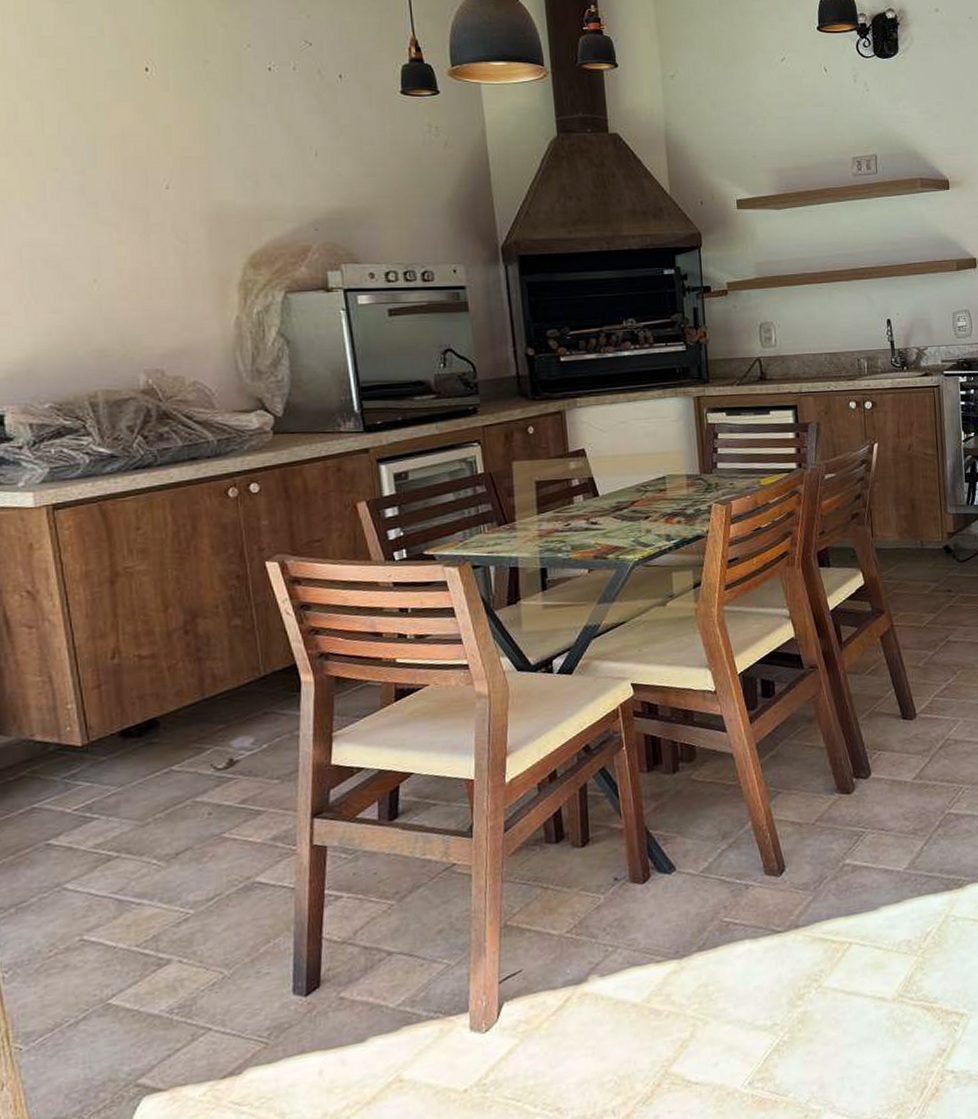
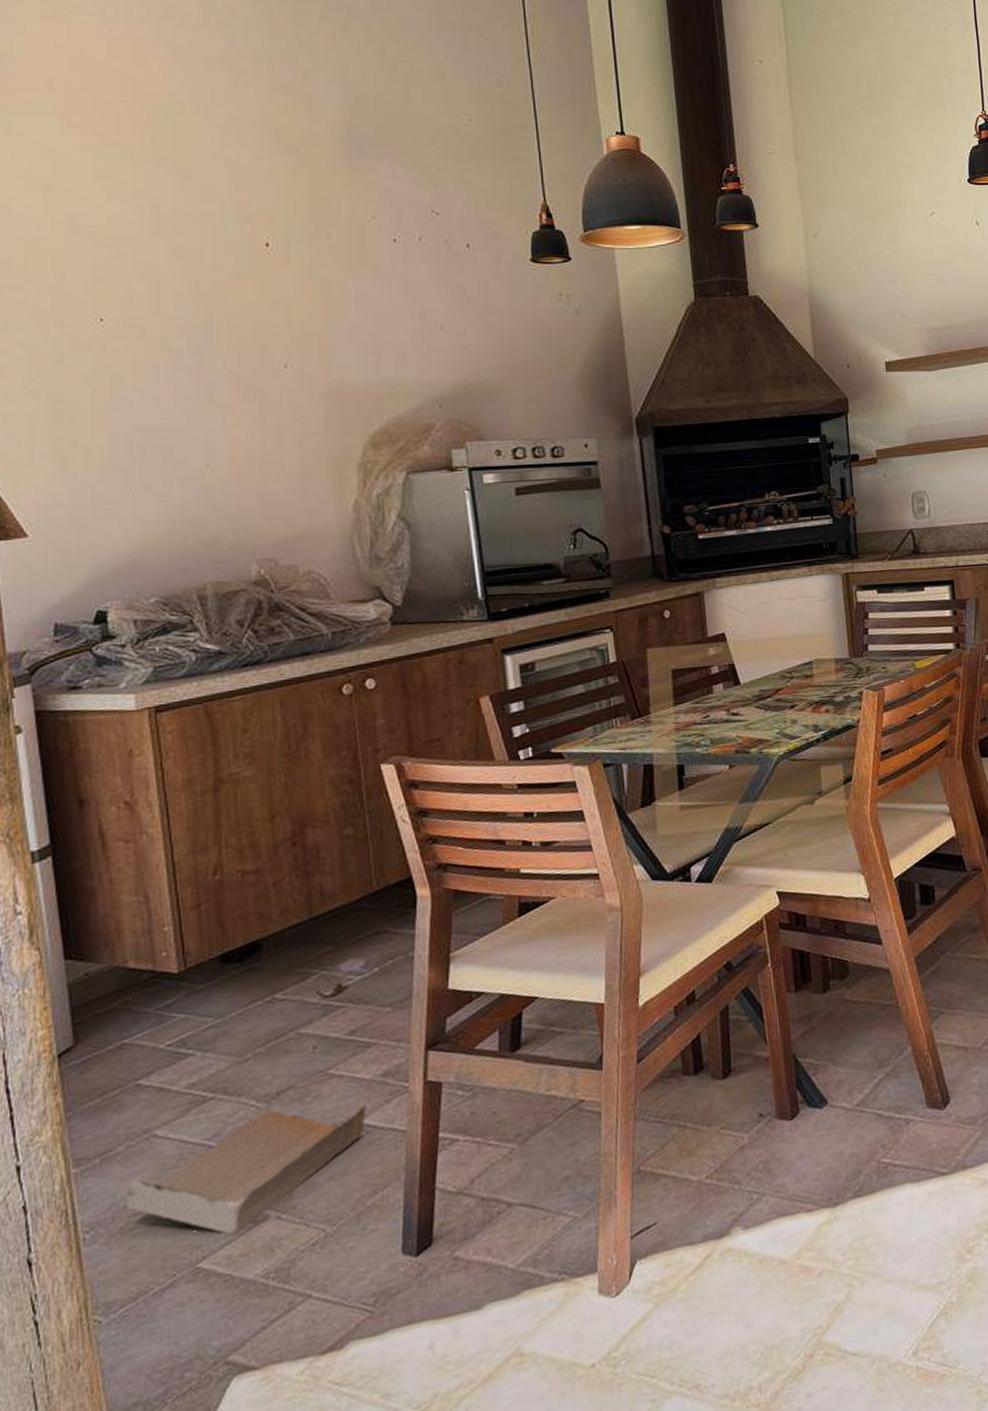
cardboard box: none [39,864,258,976] -> present [124,1104,366,1235]

